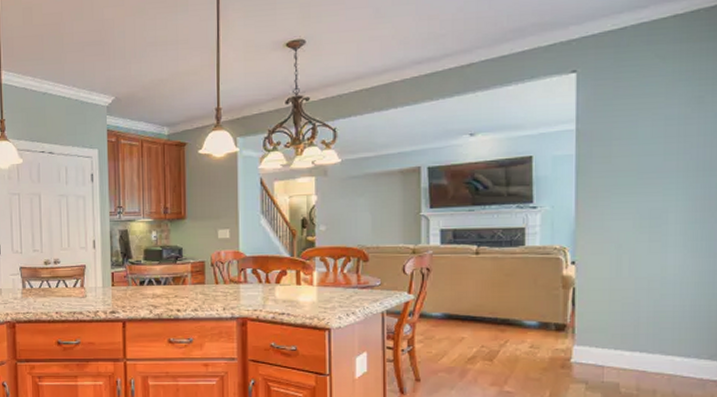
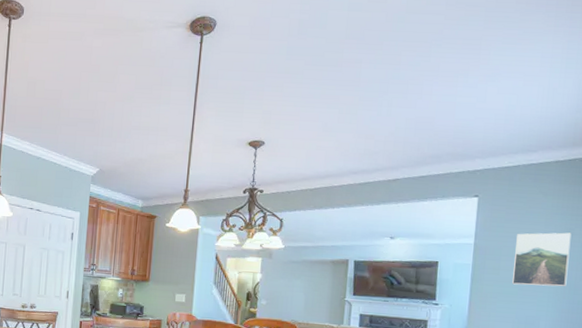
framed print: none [629,101,701,173] -> present [512,232,572,287]

